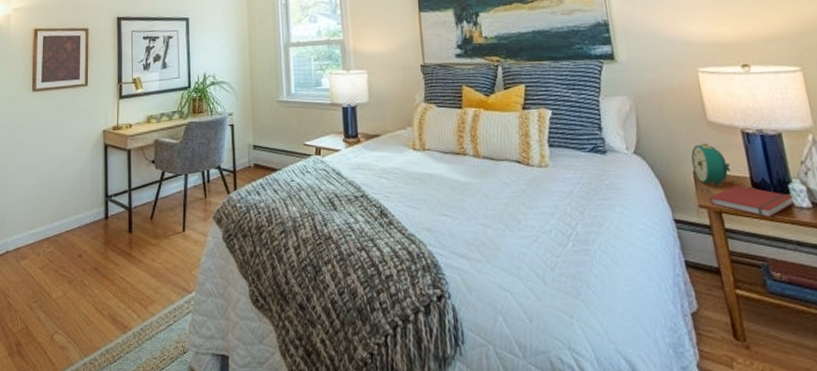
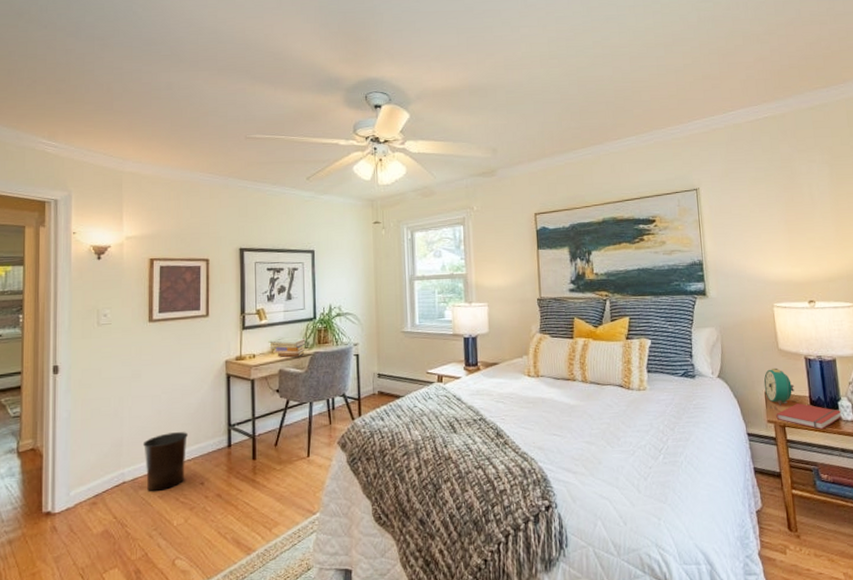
waste bin: none [25,202,68,262] -> present [142,432,189,491]
books: none [144,106,181,128] -> present [268,336,306,358]

